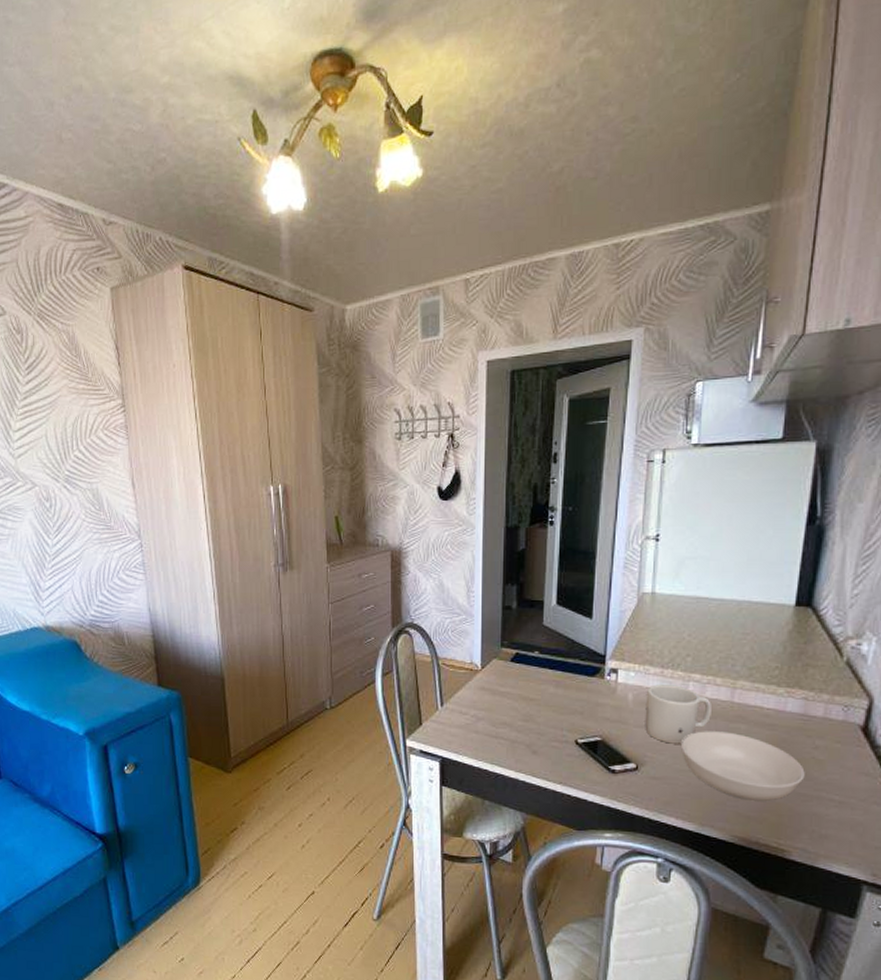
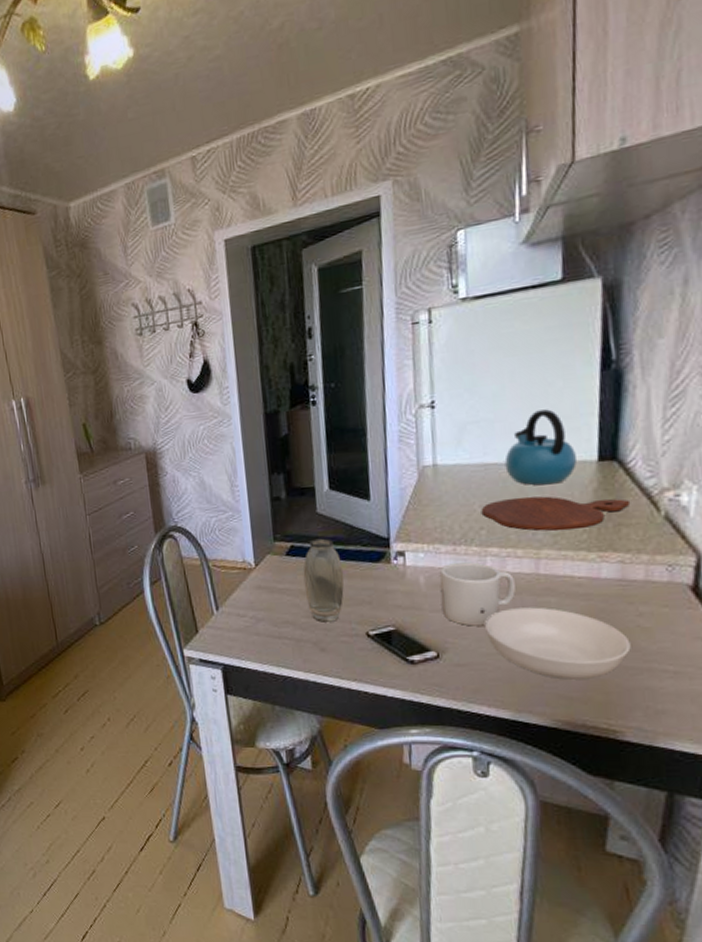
vase: none [524,649,561,727] -> present [303,538,345,622]
cutting board: none [689,630,819,665] -> present [481,496,631,531]
kettle: none [714,554,777,622] -> present [504,409,577,486]

